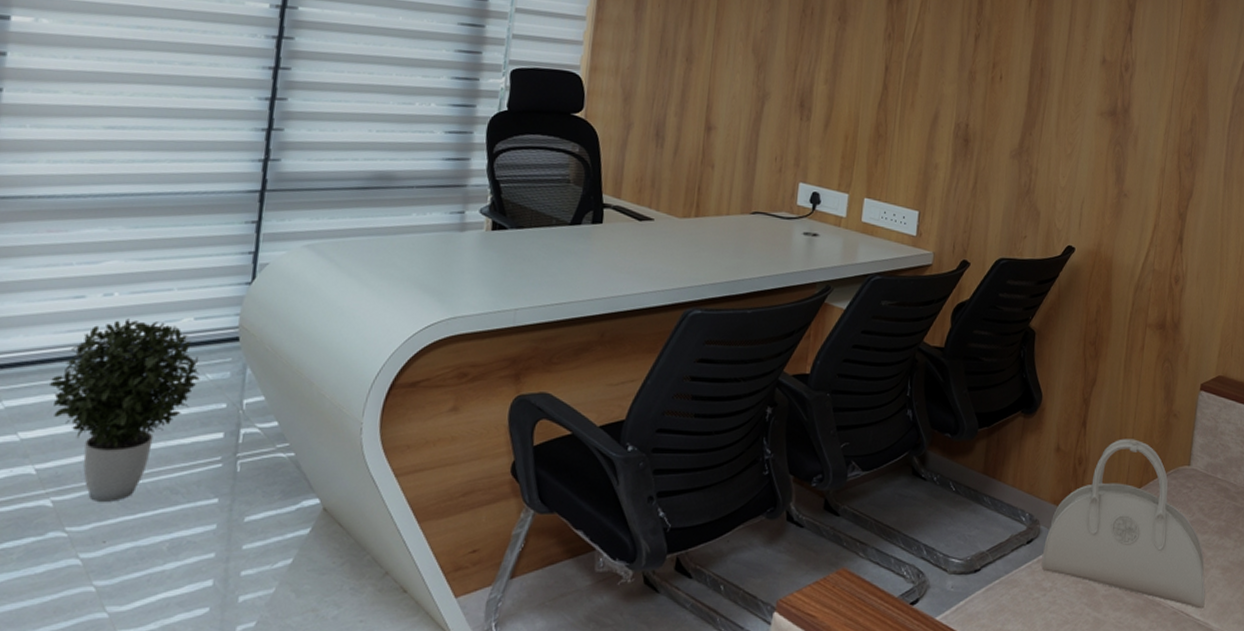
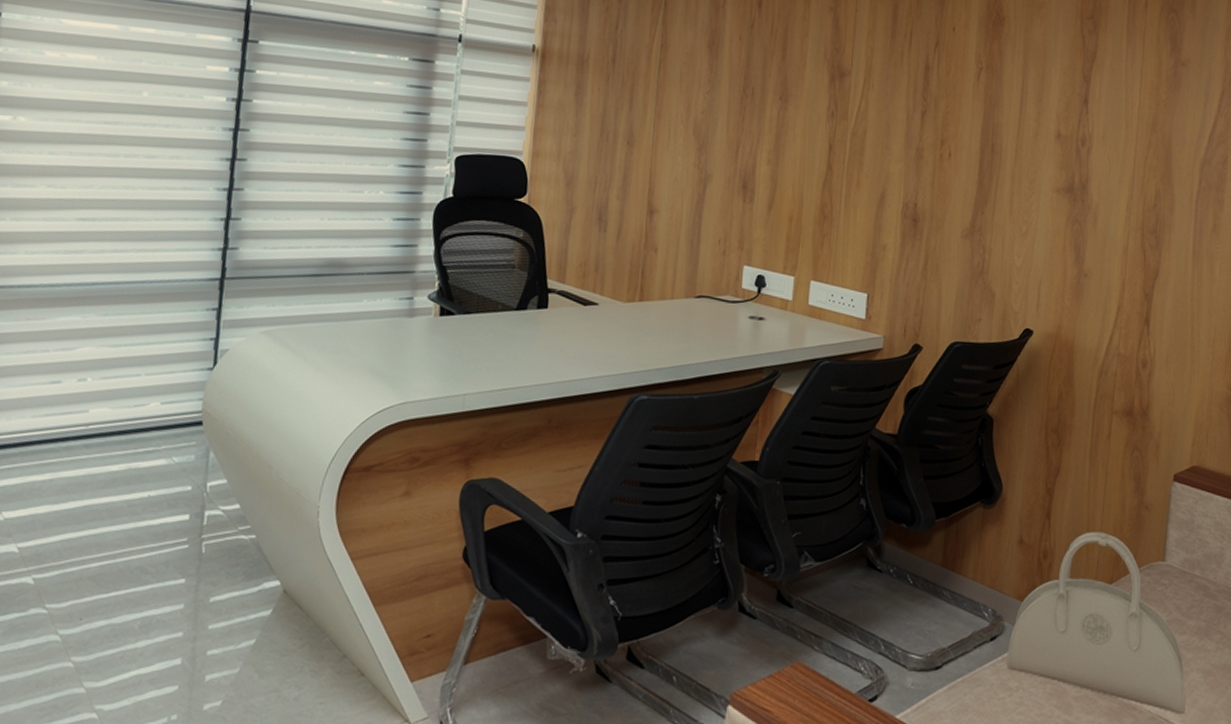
potted plant: present [50,319,200,502] -> none [30,403,167,580]

